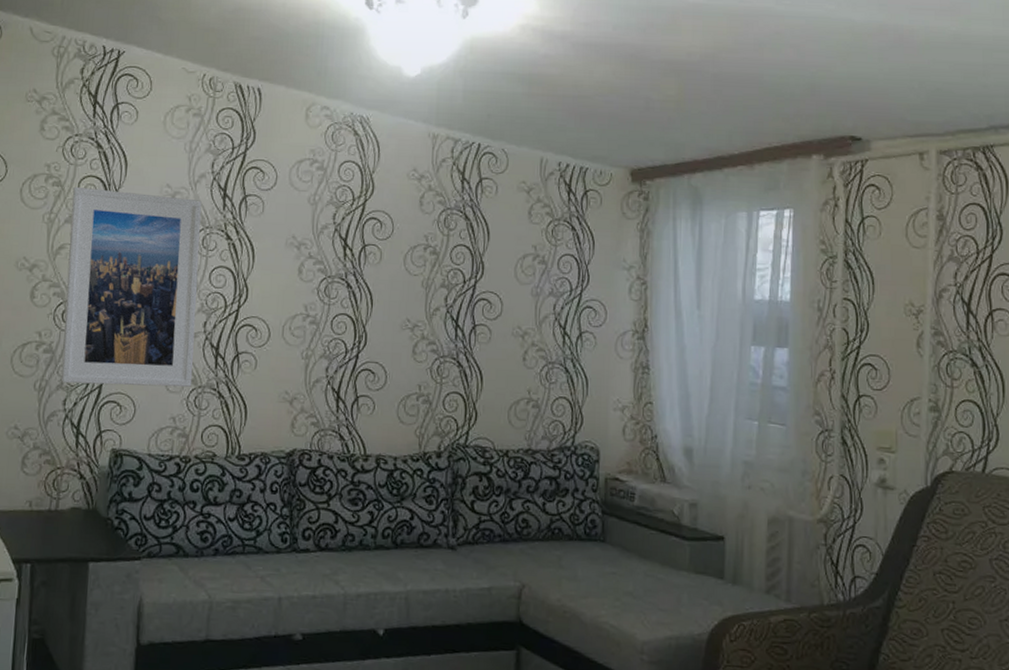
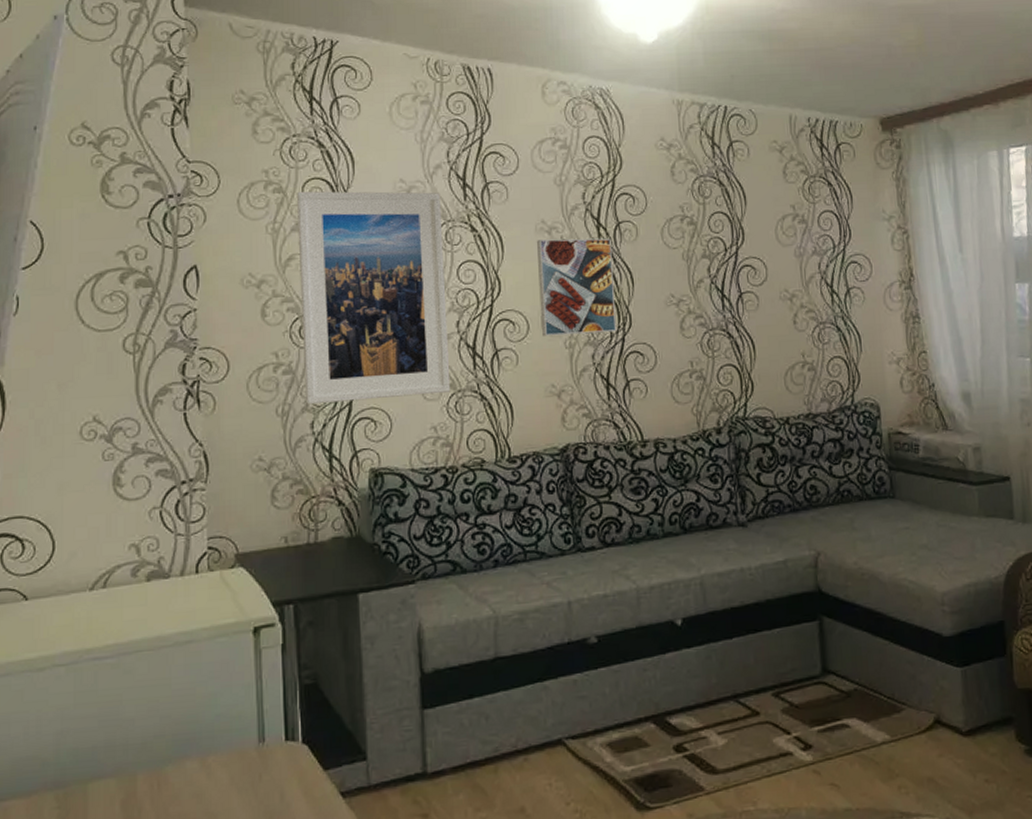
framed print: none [281,254,356,349] -> present [536,238,617,336]

